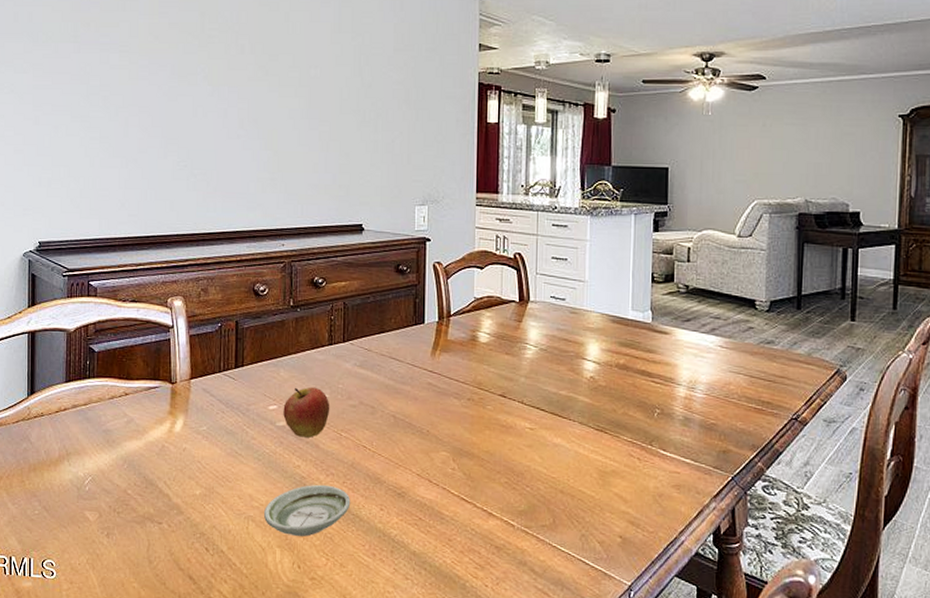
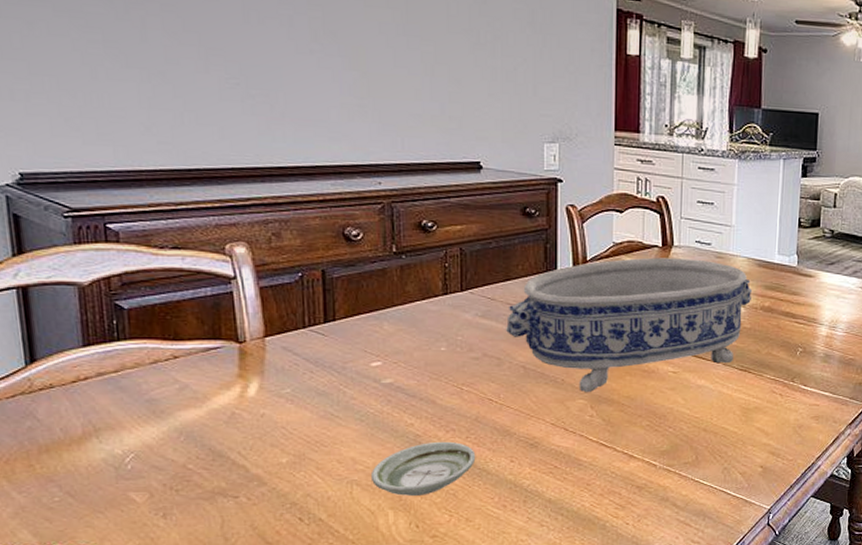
fruit: present [283,387,330,438] -> none [389,340,448,394]
decorative bowl: none [379,312,607,446] -> present [505,257,753,393]

